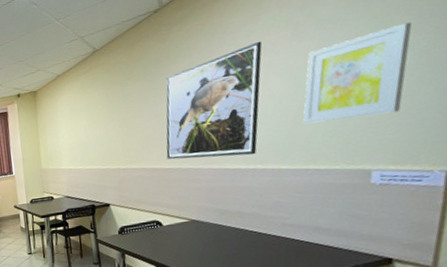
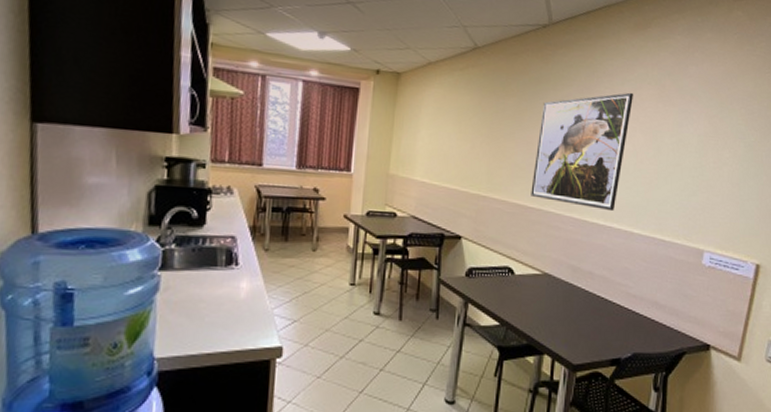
wall art: present [303,21,413,125] -> none [657,115,747,198]

